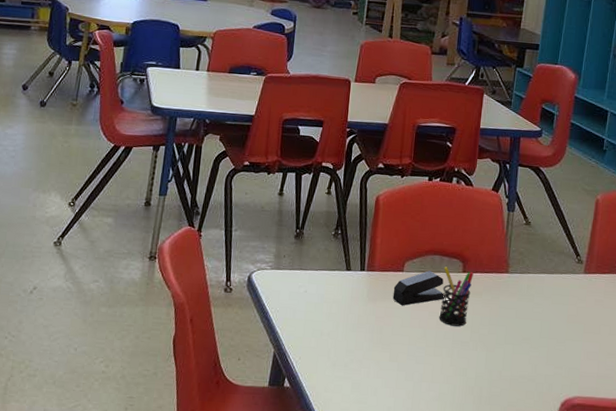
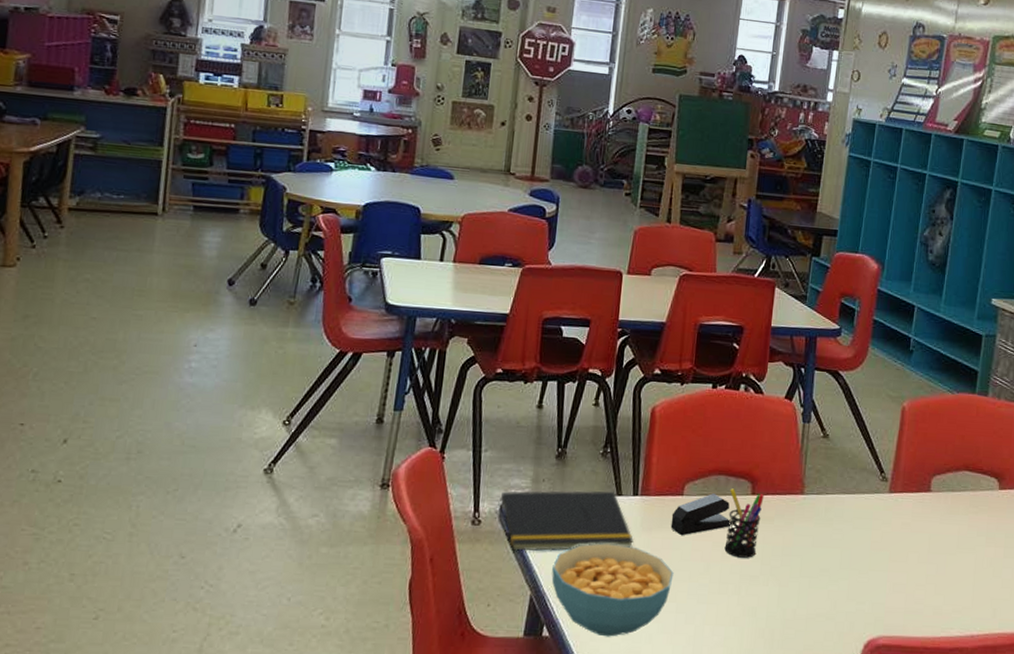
notepad: none [244,264,361,316] -> present [496,490,633,552]
cereal bowl: none [291,310,396,389] -> present [551,542,674,637]

